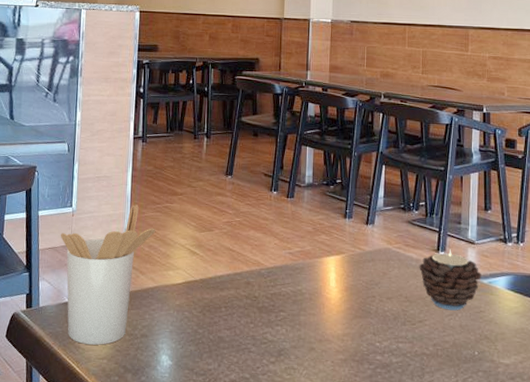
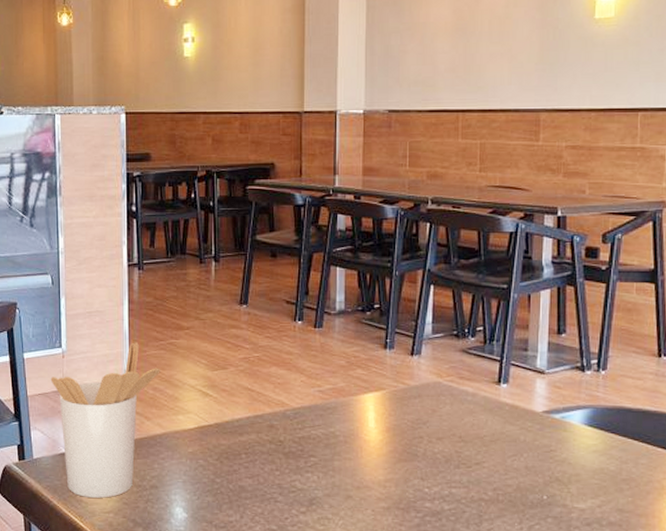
candle: present [419,249,481,311] -> none [476,380,553,451]

